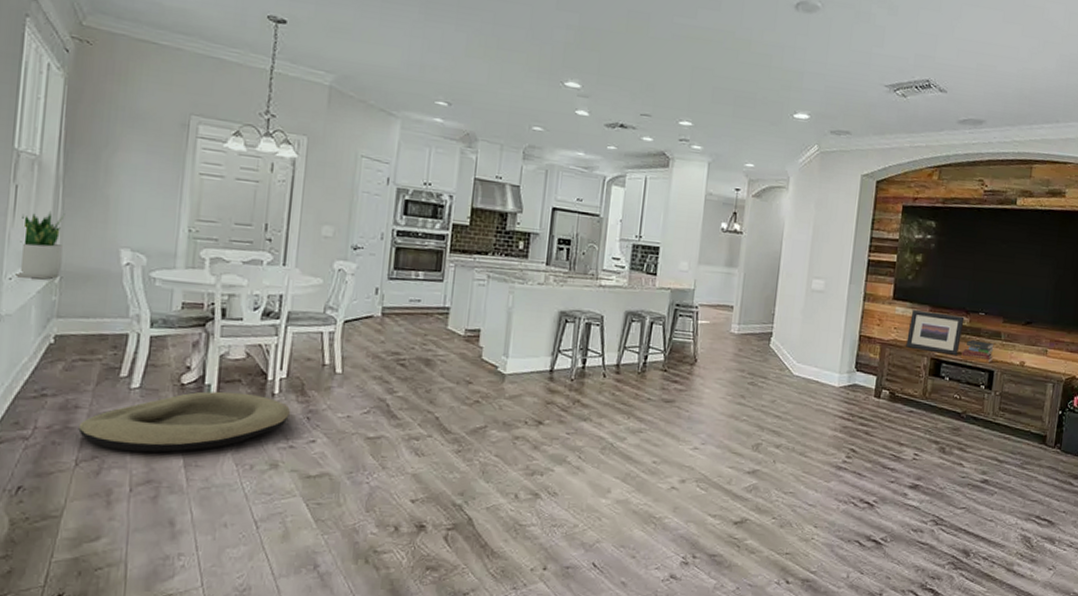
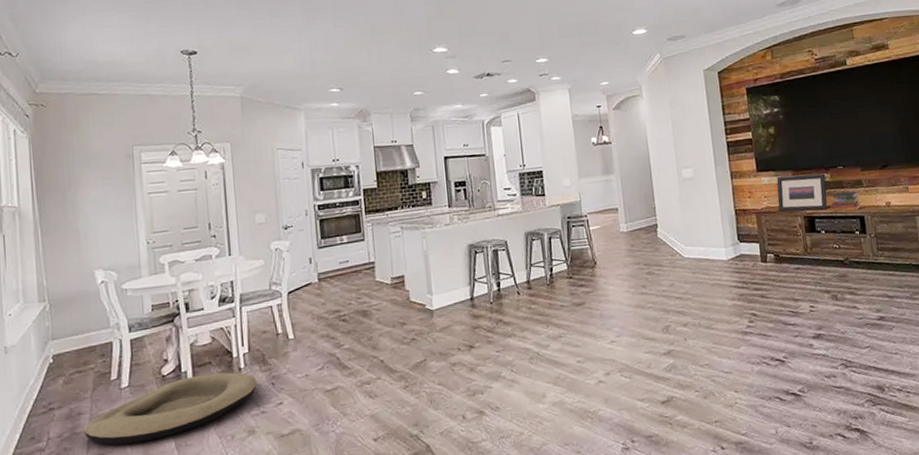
planter: present [12,210,65,280] -> none [11,250,50,314]

